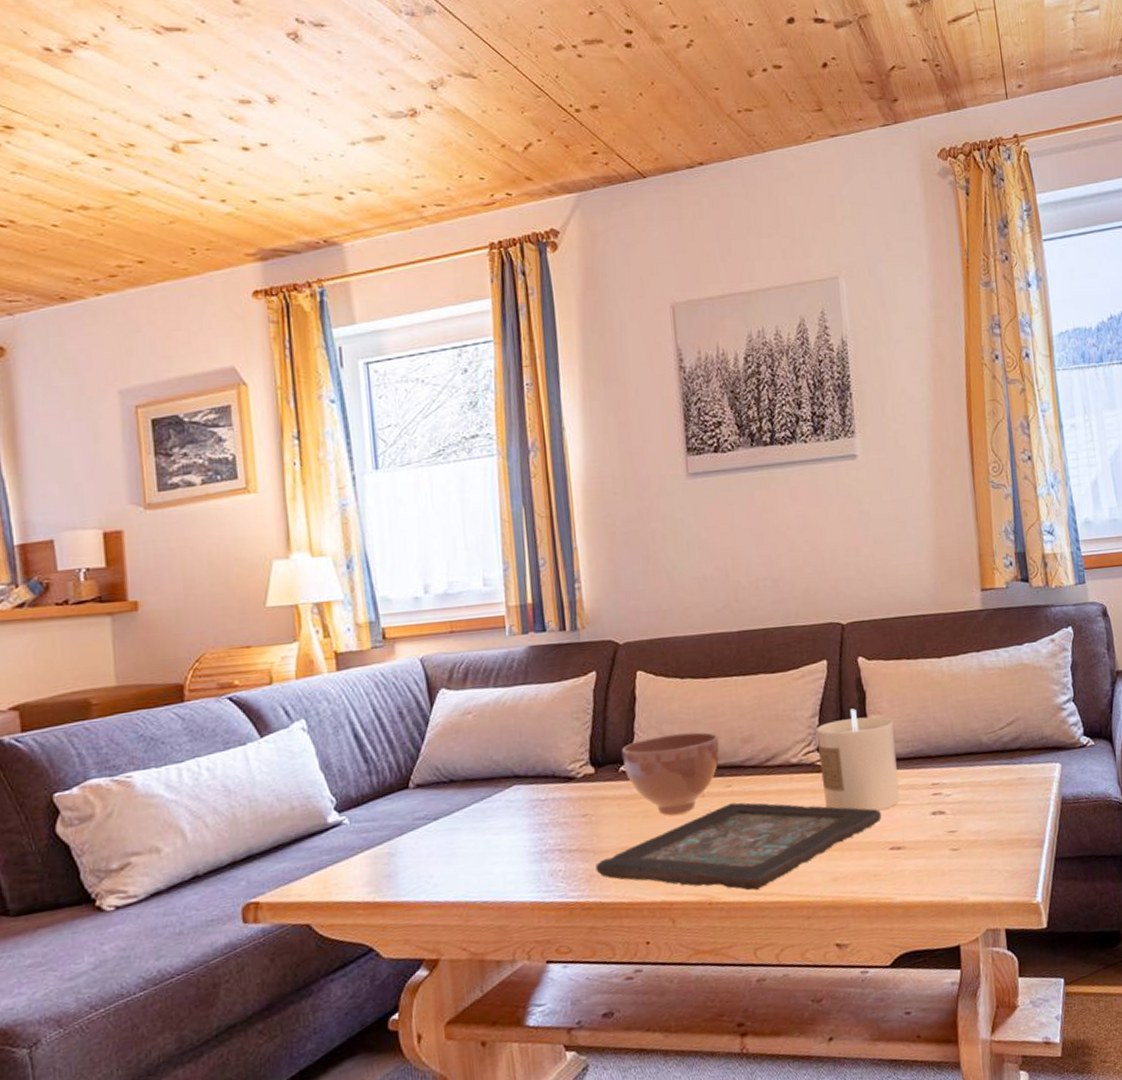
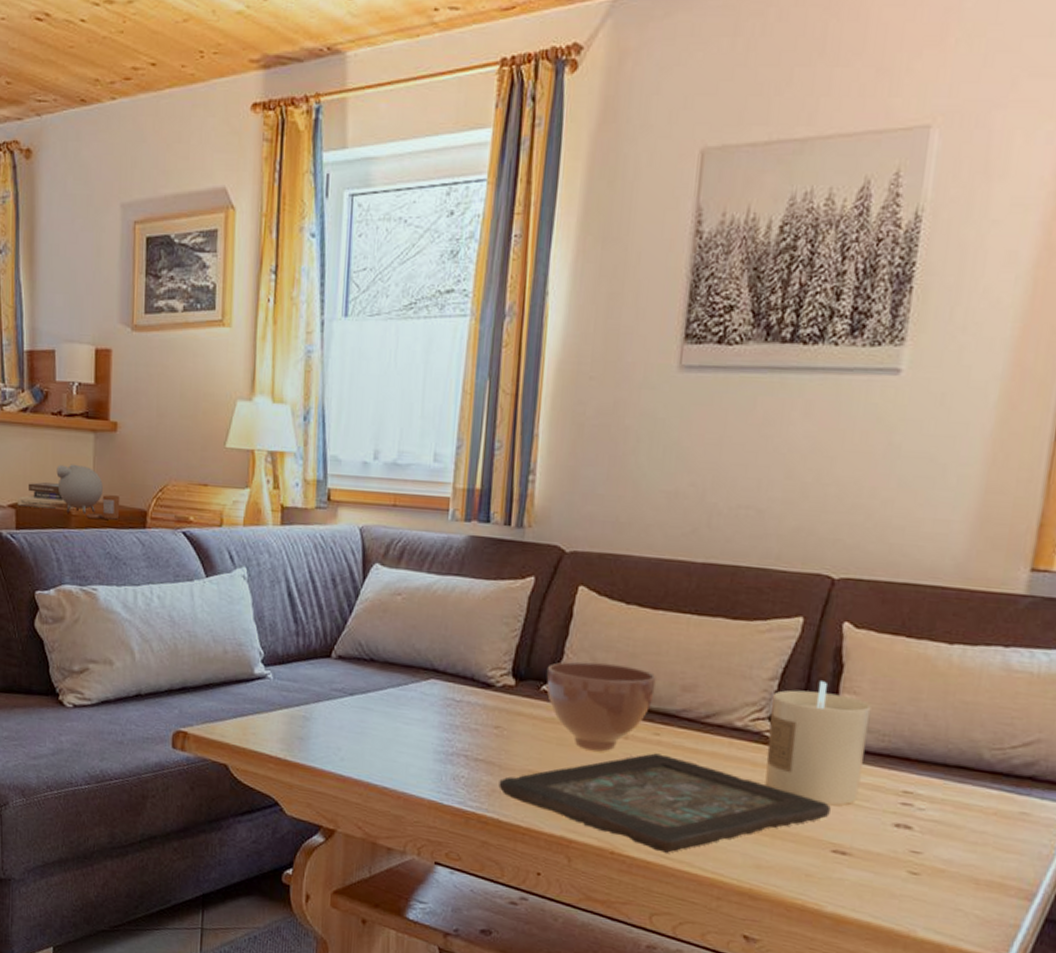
books: none [21,675,95,707] -> present [18,482,75,510]
decorative figurine: none [67,651,129,703] -> present [56,464,104,514]
candle: none [110,675,151,704] -> present [87,495,120,520]

